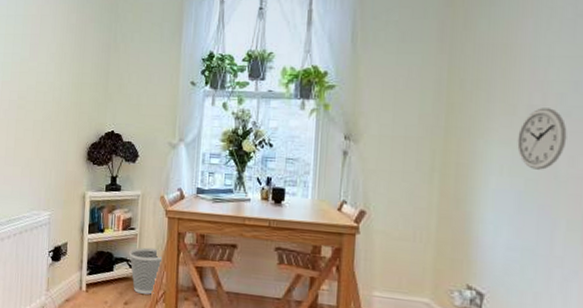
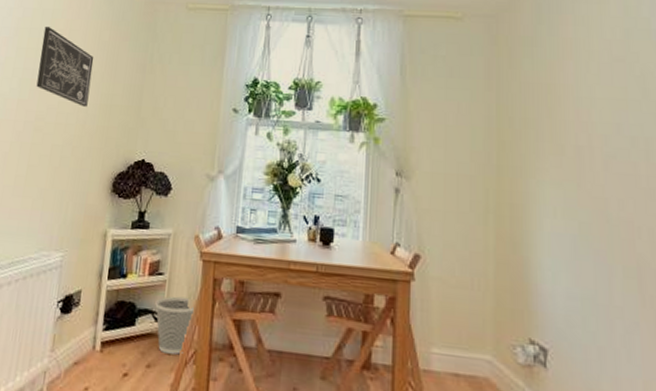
wall art: none [16,13,64,85] -> present [36,27,94,107]
wall clock: present [517,108,567,170] -> none [568,149,615,213]

